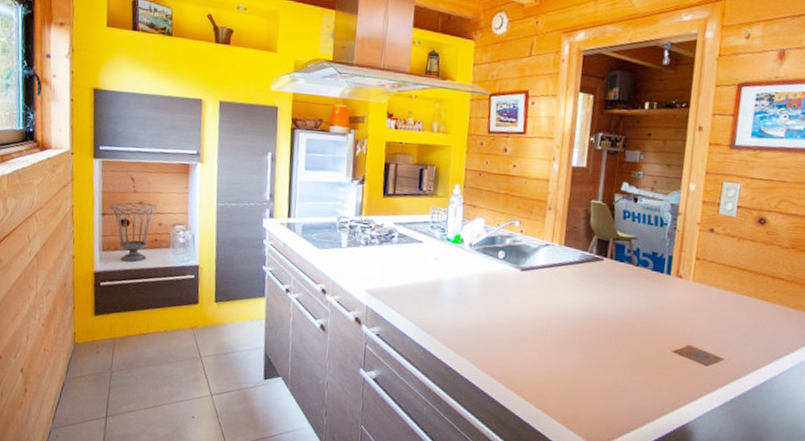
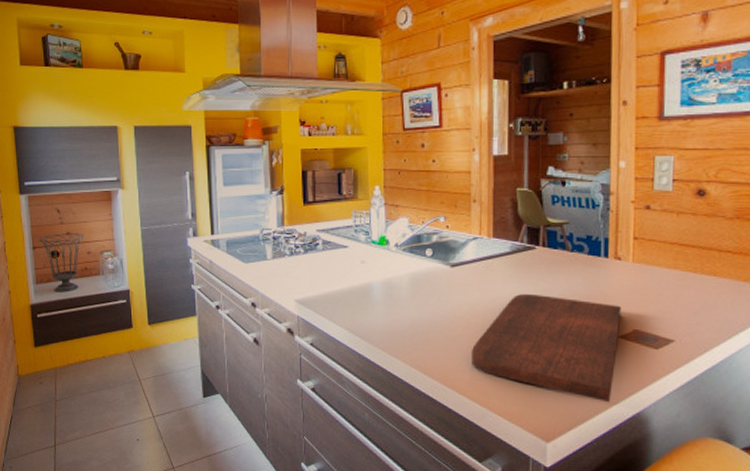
cutting board: none [531,303,678,414] -> present [470,294,622,403]

